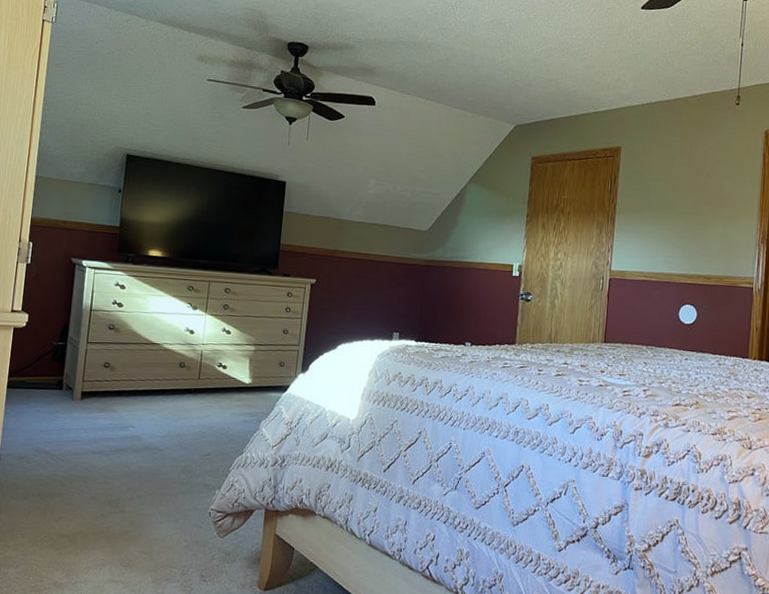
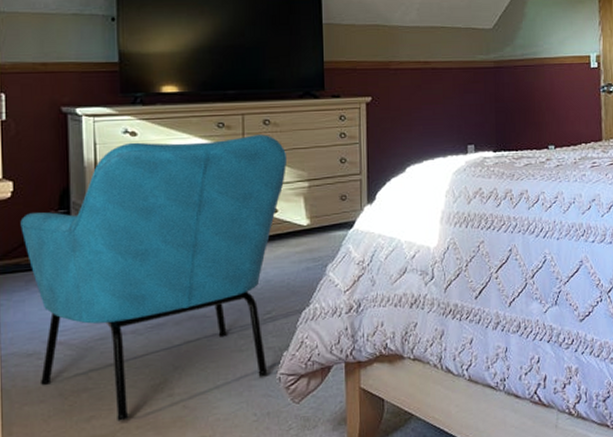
armchair: none [25,294,241,526] -> present [20,134,288,422]

